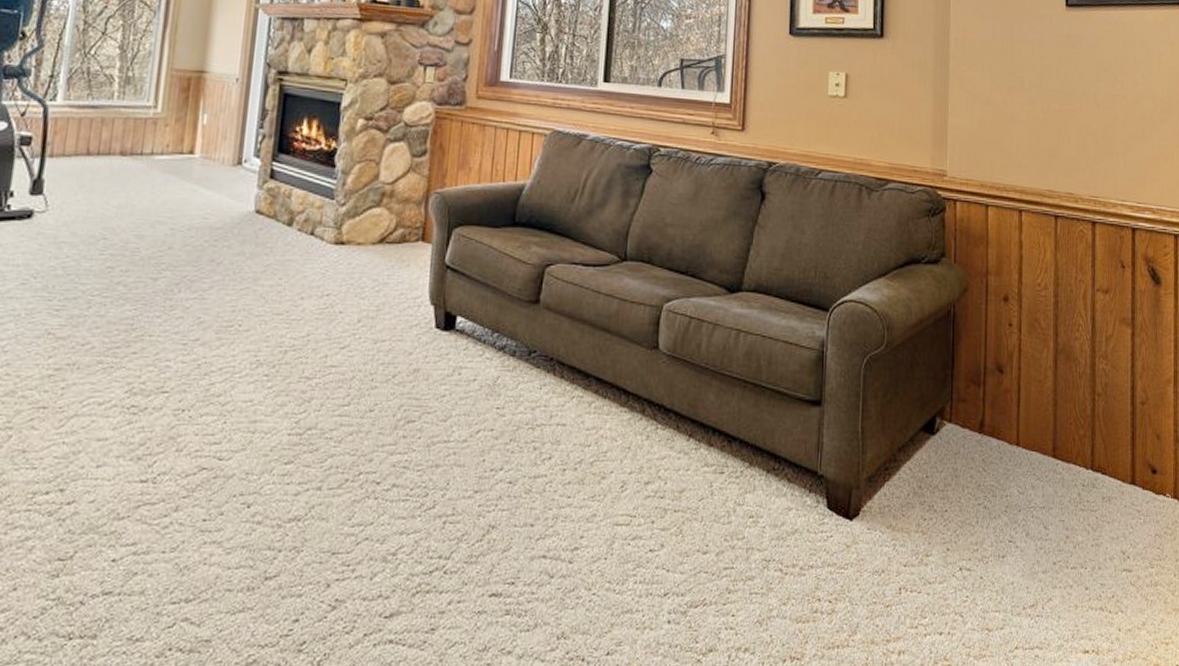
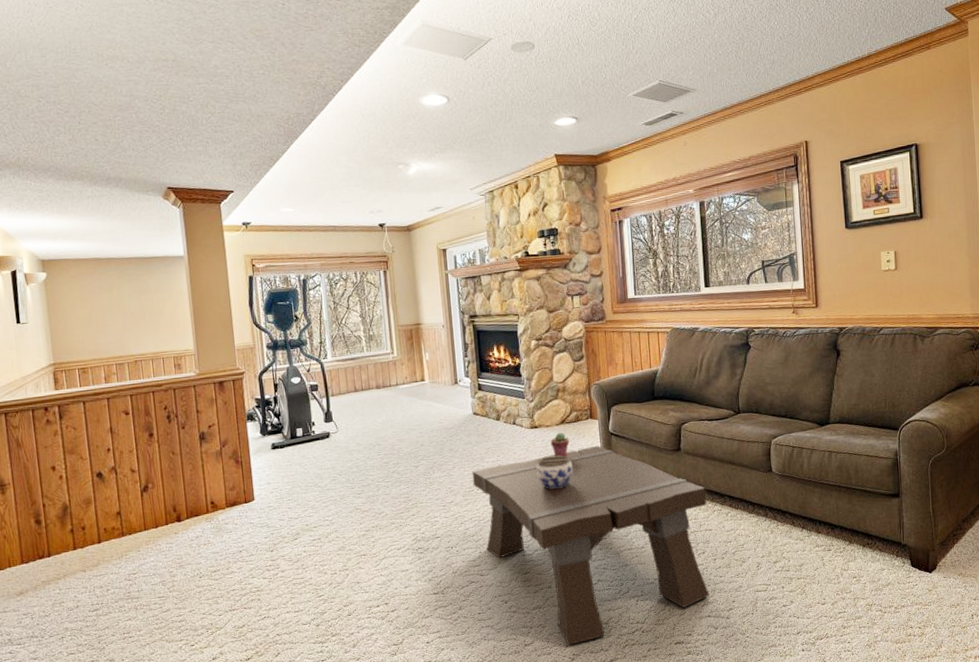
coffee table: none [234,281,566,585] -> present [472,445,710,646]
jar: none [331,288,385,339] -> present [536,455,573,489]
potted succulent: none [358,254,387,293] -> present [550,432,570,457]

